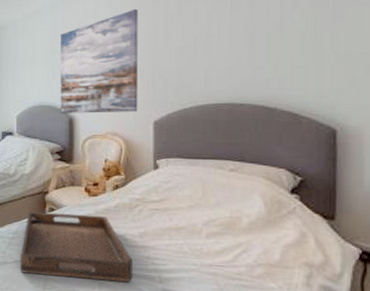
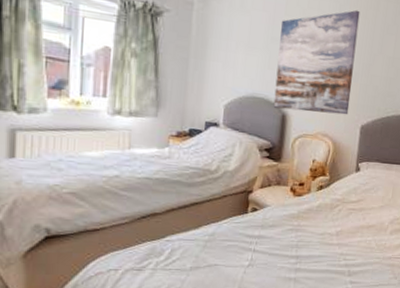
serving tray: present [20,212,133,283] -> none [214,212,328,279]

